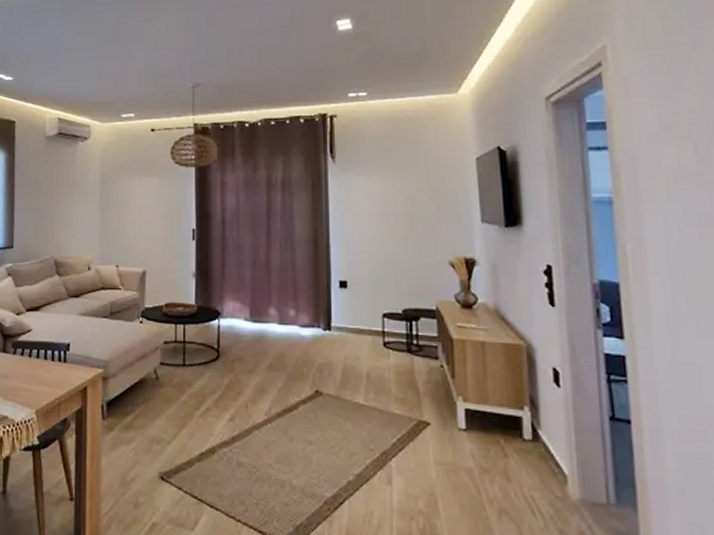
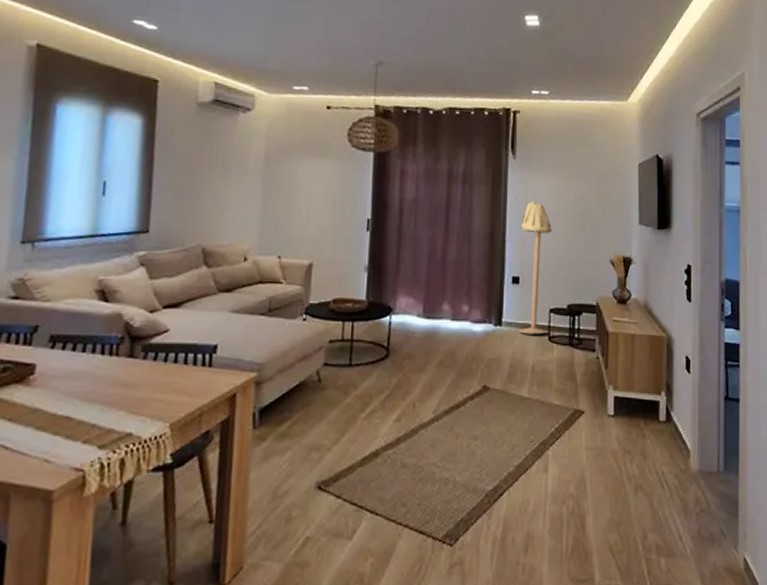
floor lamp: none [345,203,382,340] -> present [518,200,552,335]

